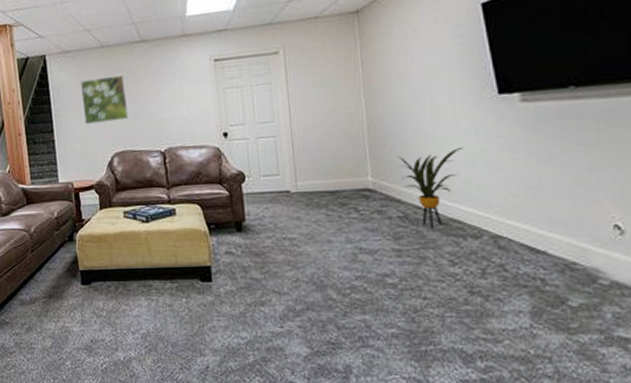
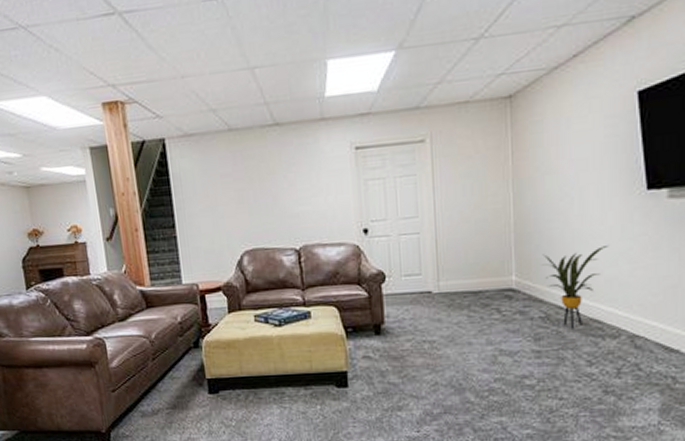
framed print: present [80,74,128,124] -> none [205,163,260,218]

